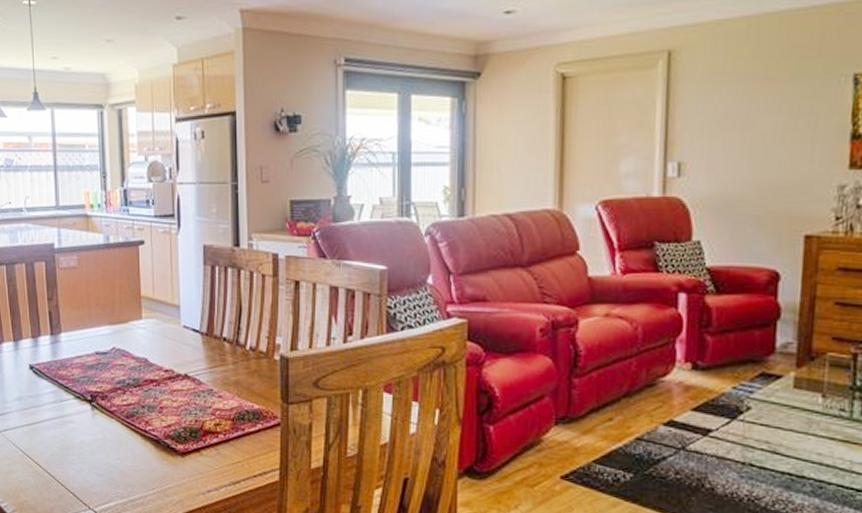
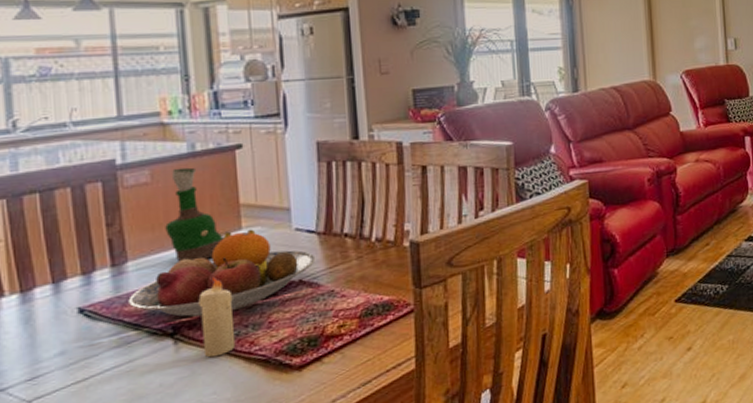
fruit bowl: none [61,319,199,392] -> present [128,229,316,318]
grog bottle: none [87,257,129,341] -> present [165,167,224,262]
candle: none [109,359,135,428] -> present [198,277,236,358]

